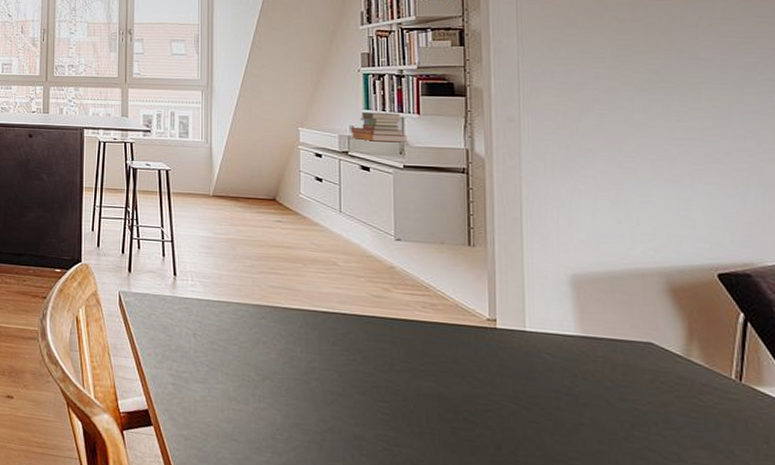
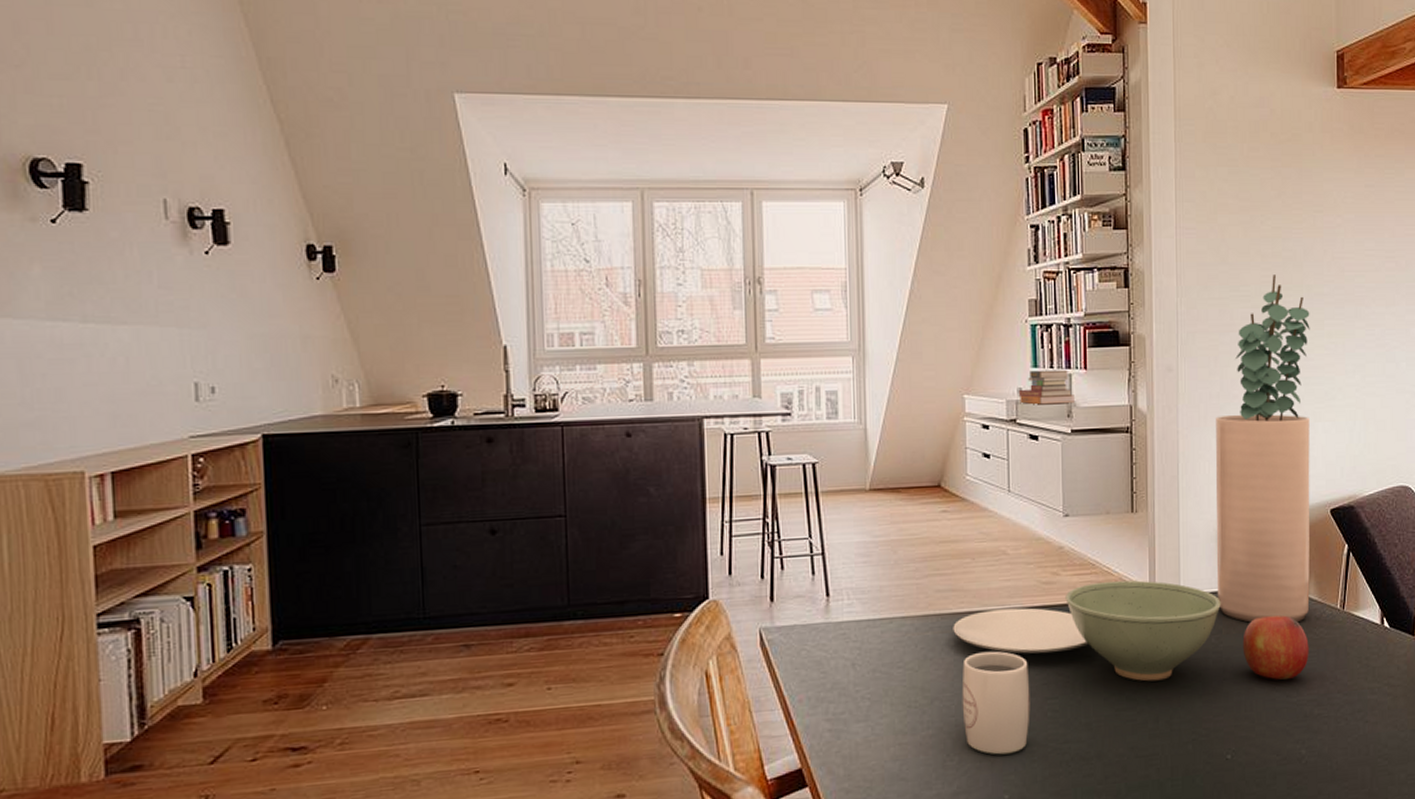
plate: none [284,310,422,362] -> present [953,608,1089,654]
mug: none [292,345,360,443] -> present [961,651,1030,755]
bowl: none [397,304,575,410] -> present [1065,580,1221,682]
vase: none [565,39,693,384] -> present [1215,275,1310,622]
fruit: none [603,369,693,442] -> present [1242,615,1309,681]

